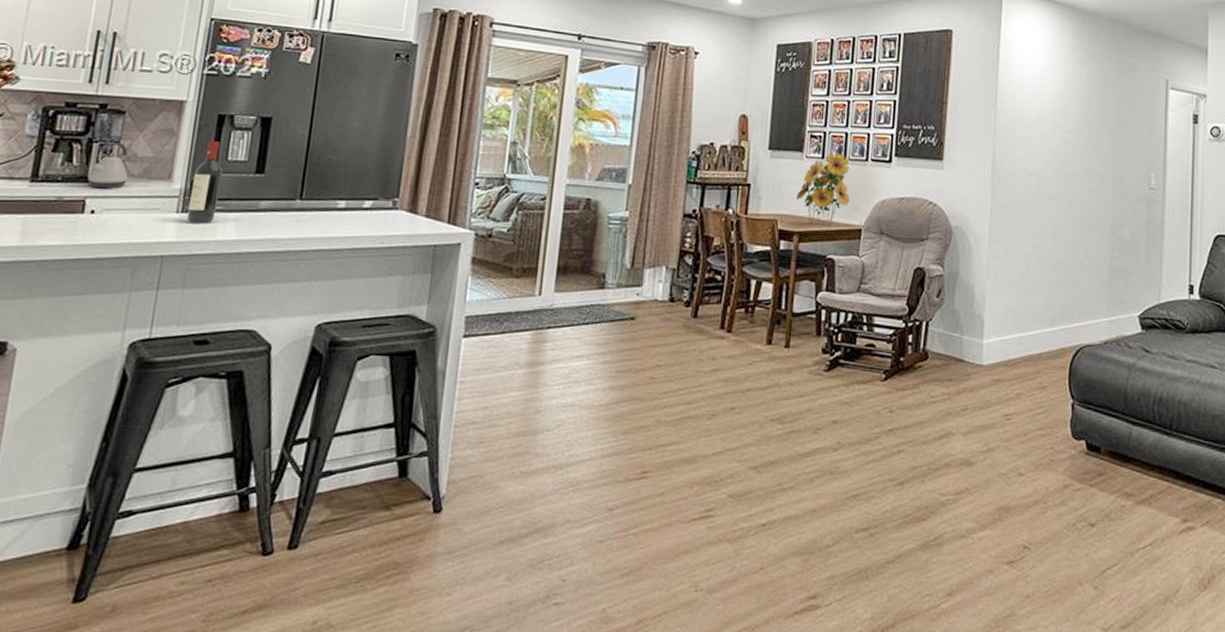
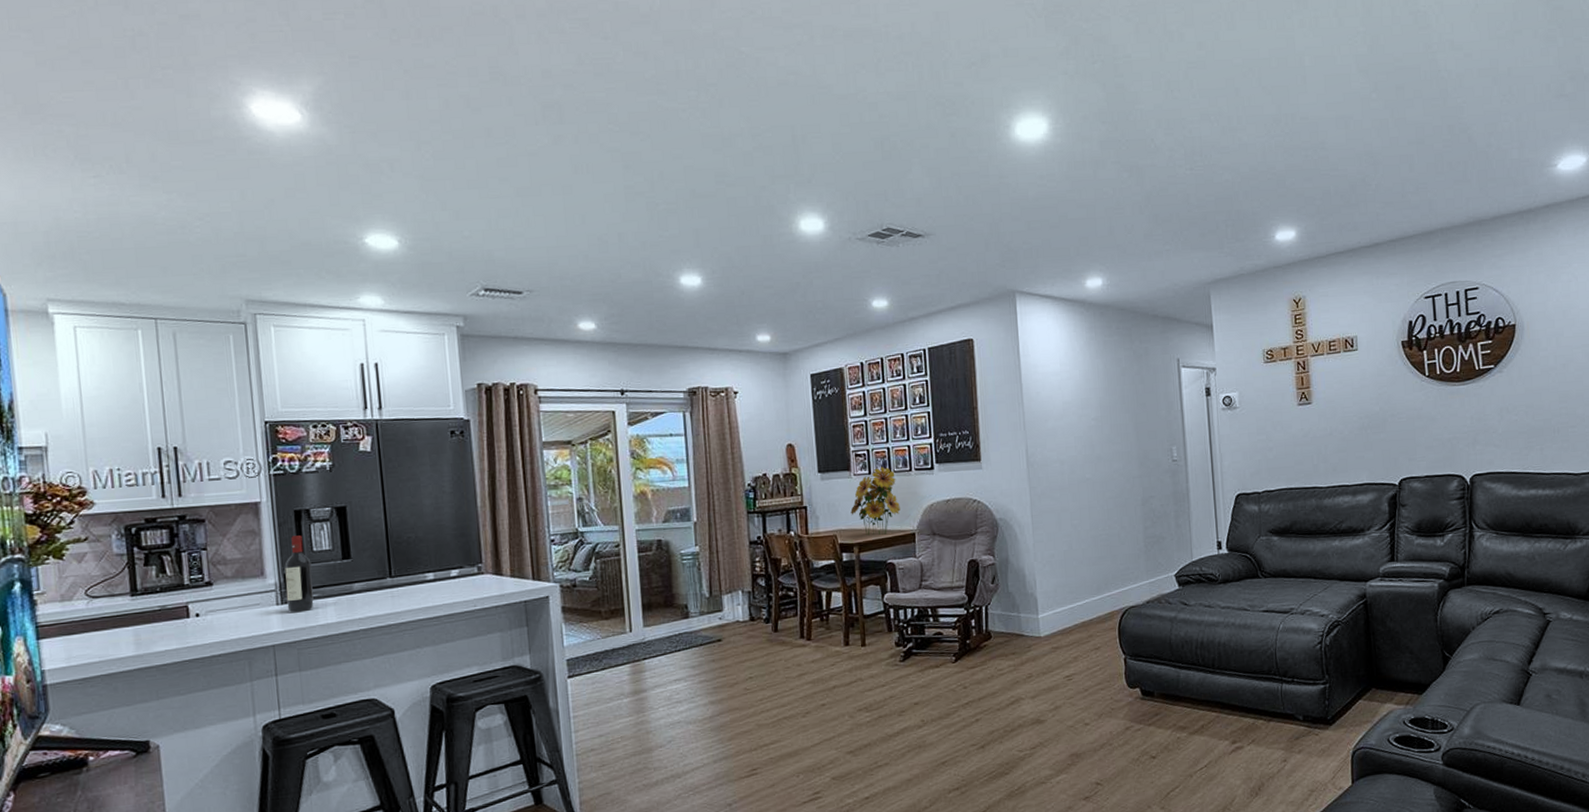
kettle: present [87,141,128,189] -> none [184,548,223,594]

